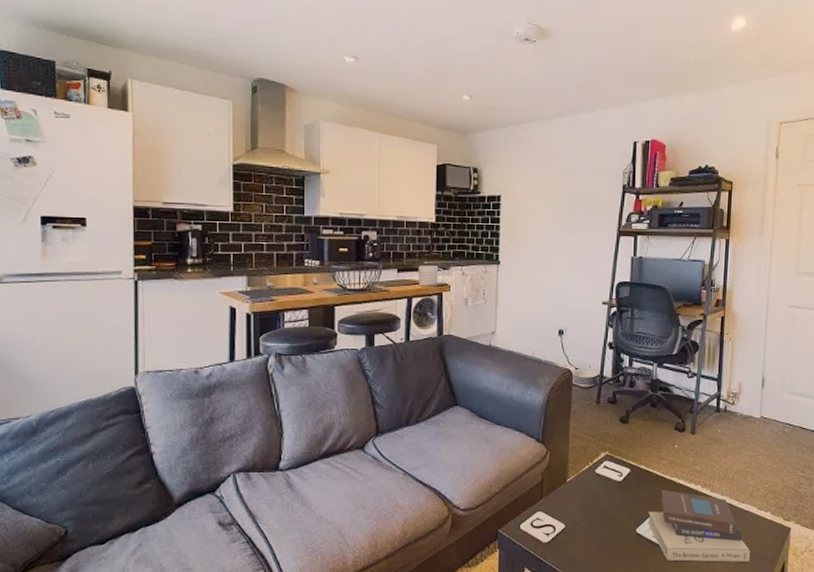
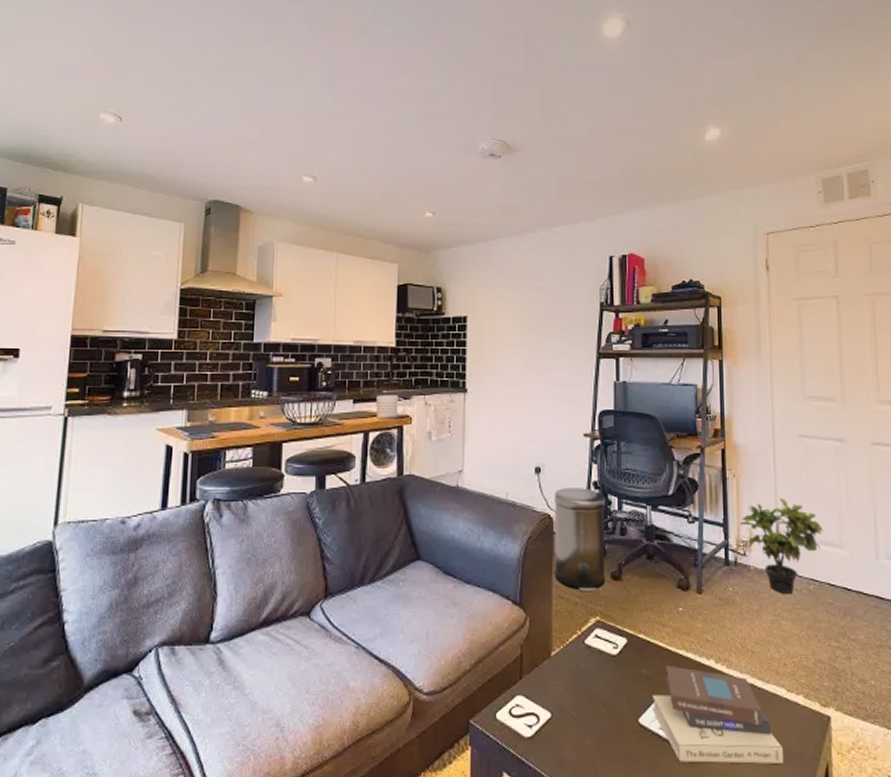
pedal bin: none [573,347,618,431] -> present [555,488,606,591]
potted plant: none [731,358,801,435] -> present [739,498,823,594]

